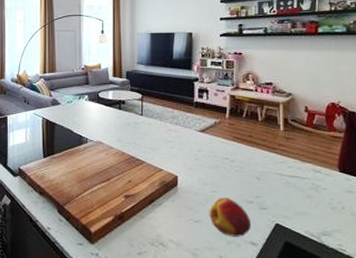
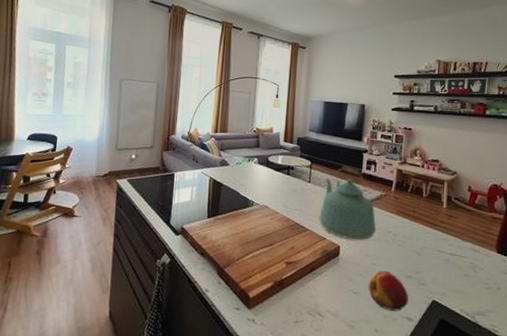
kettle: none [154,96,213,169] -> present [319,165,377,241]

